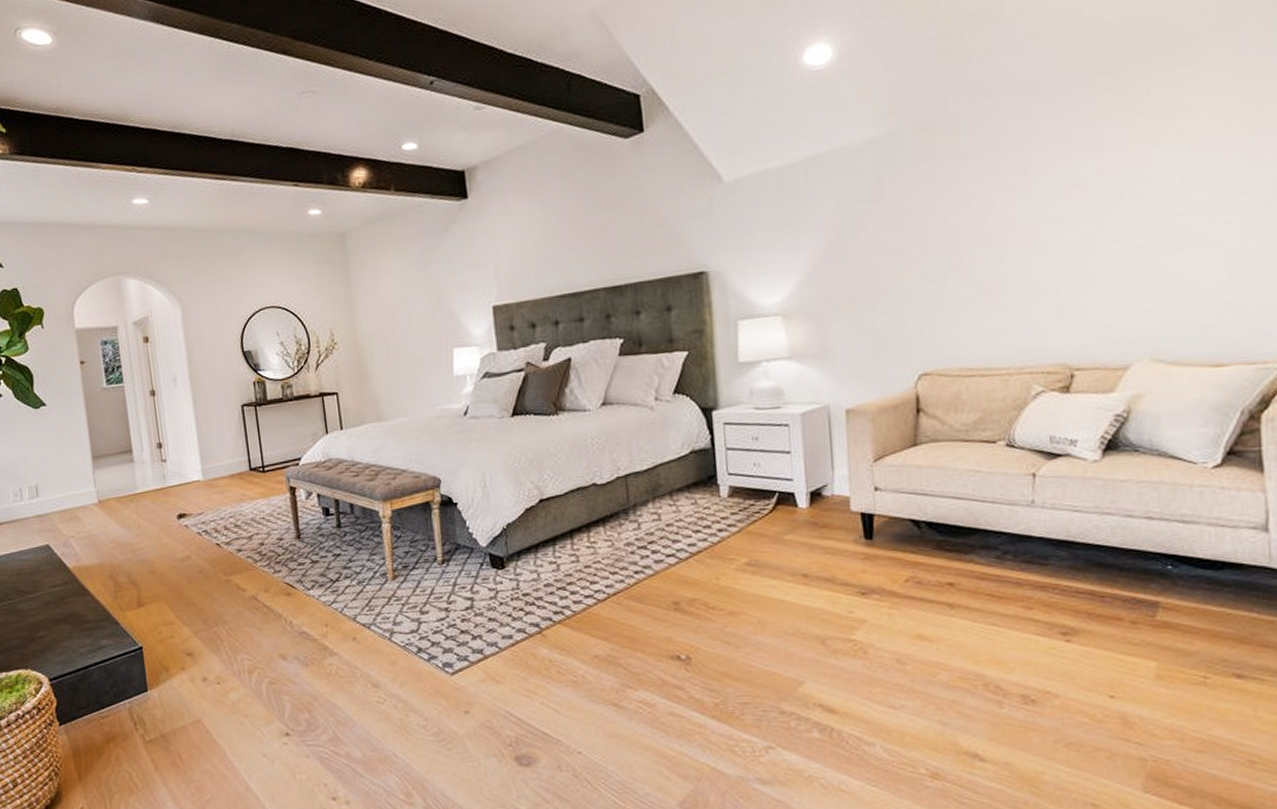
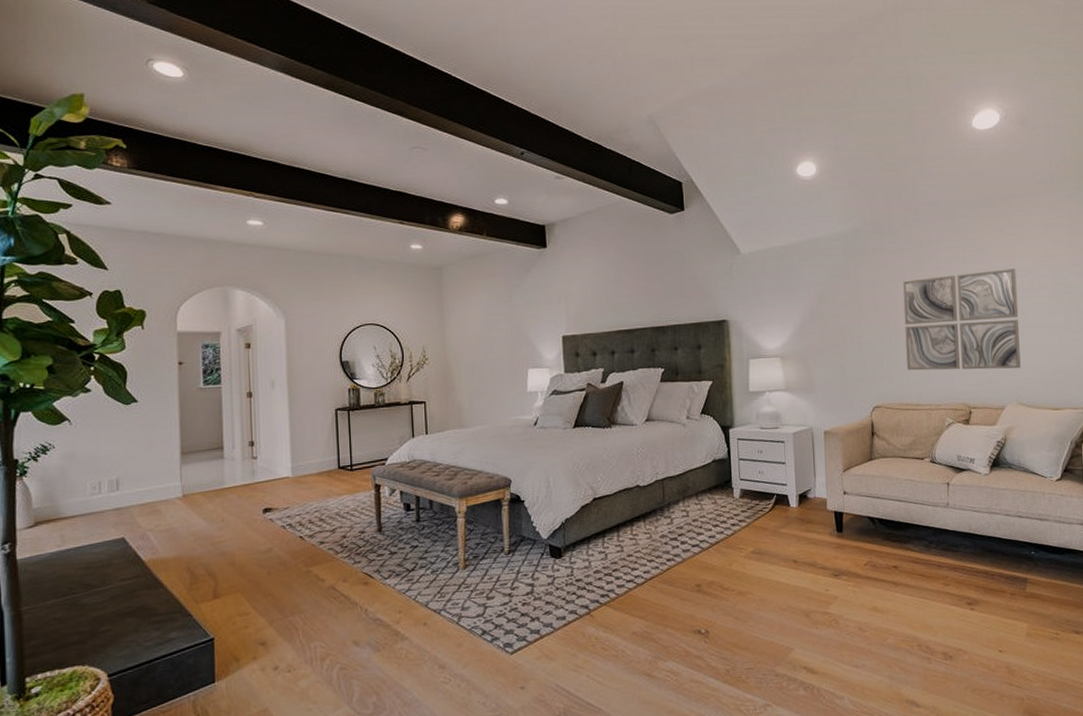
wall art: none [965,163,1159,322] -> present [902,268,1021,371]

